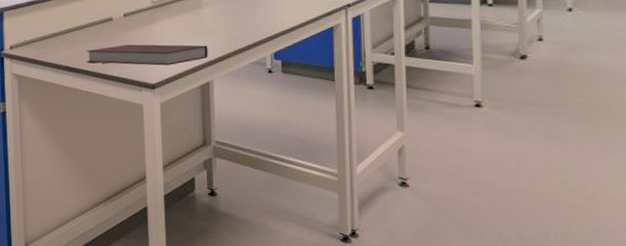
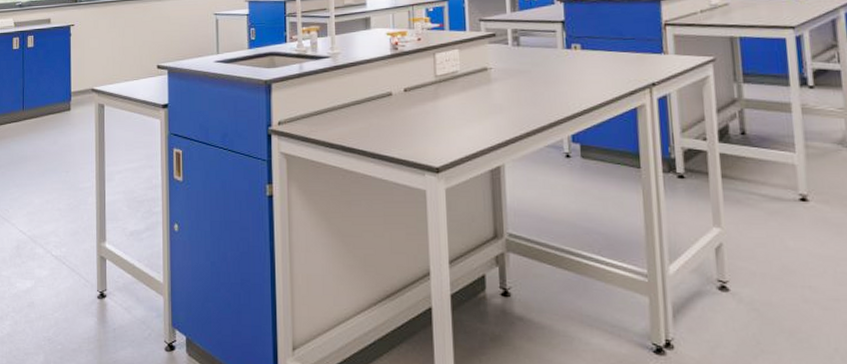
notebook: present [86,44,208,66] -> none [363,122,498,147]

